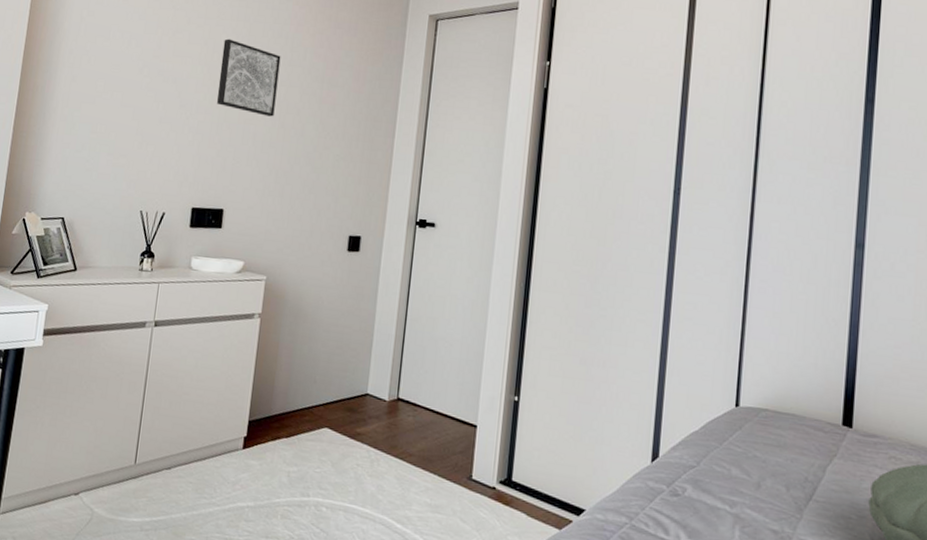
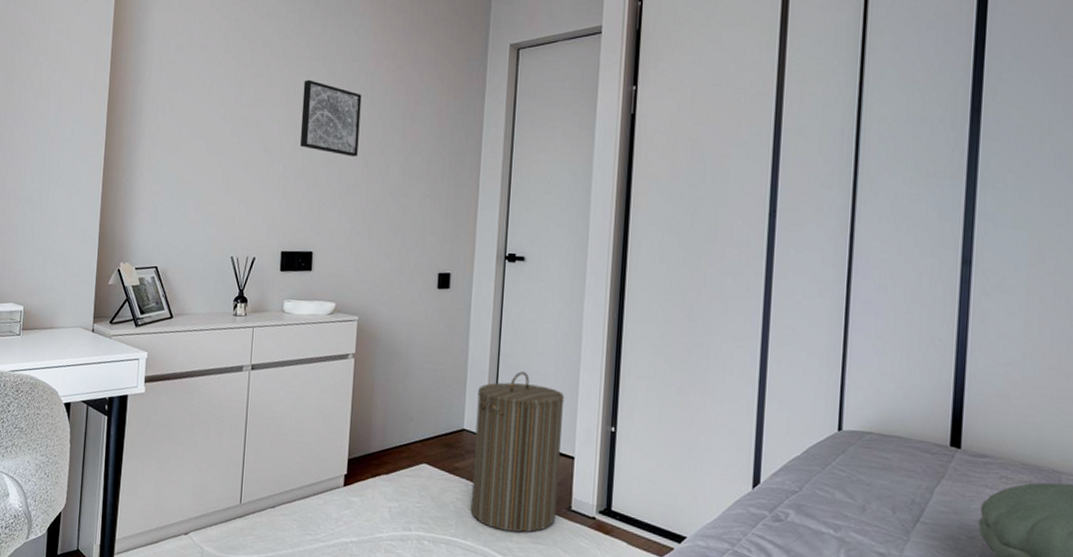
laundry hamper: none [370,337,470,502] -> present [470,371,565,533]

